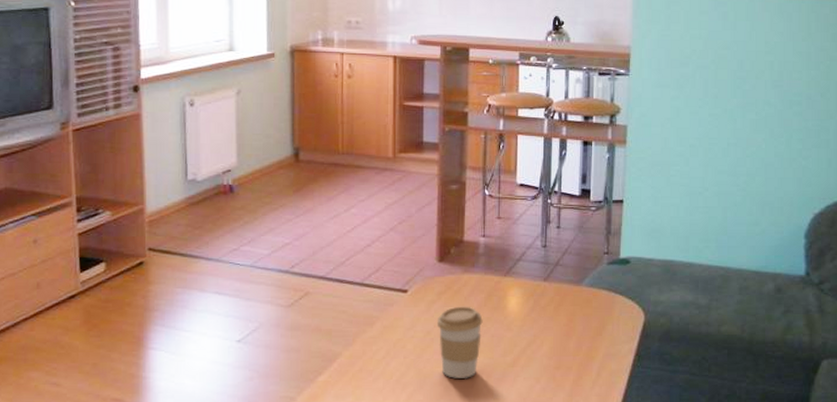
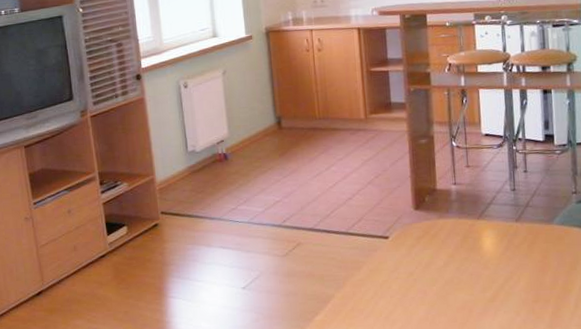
coffee cup: present [436,306,483,380] -> none [418,248,461,315]

